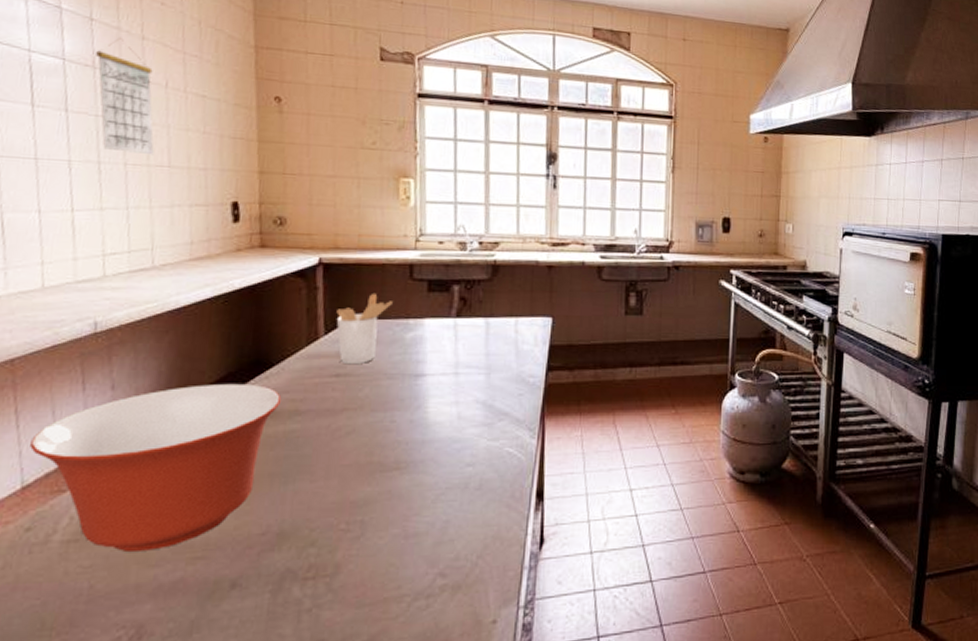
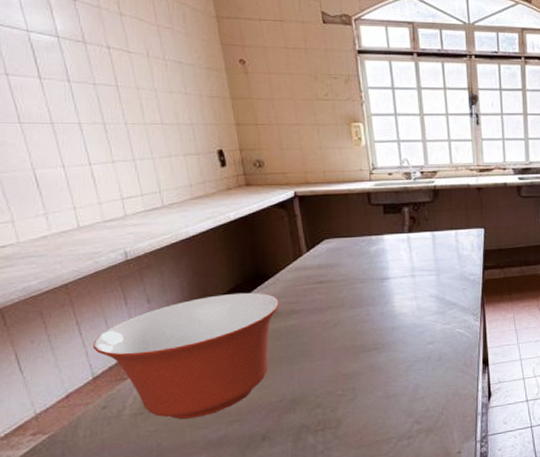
calendar: present [96,38,154,156] -> none [84,15,147,115]
utensil holder: present [336,292,393,363] -> none [314,217,357,273]

